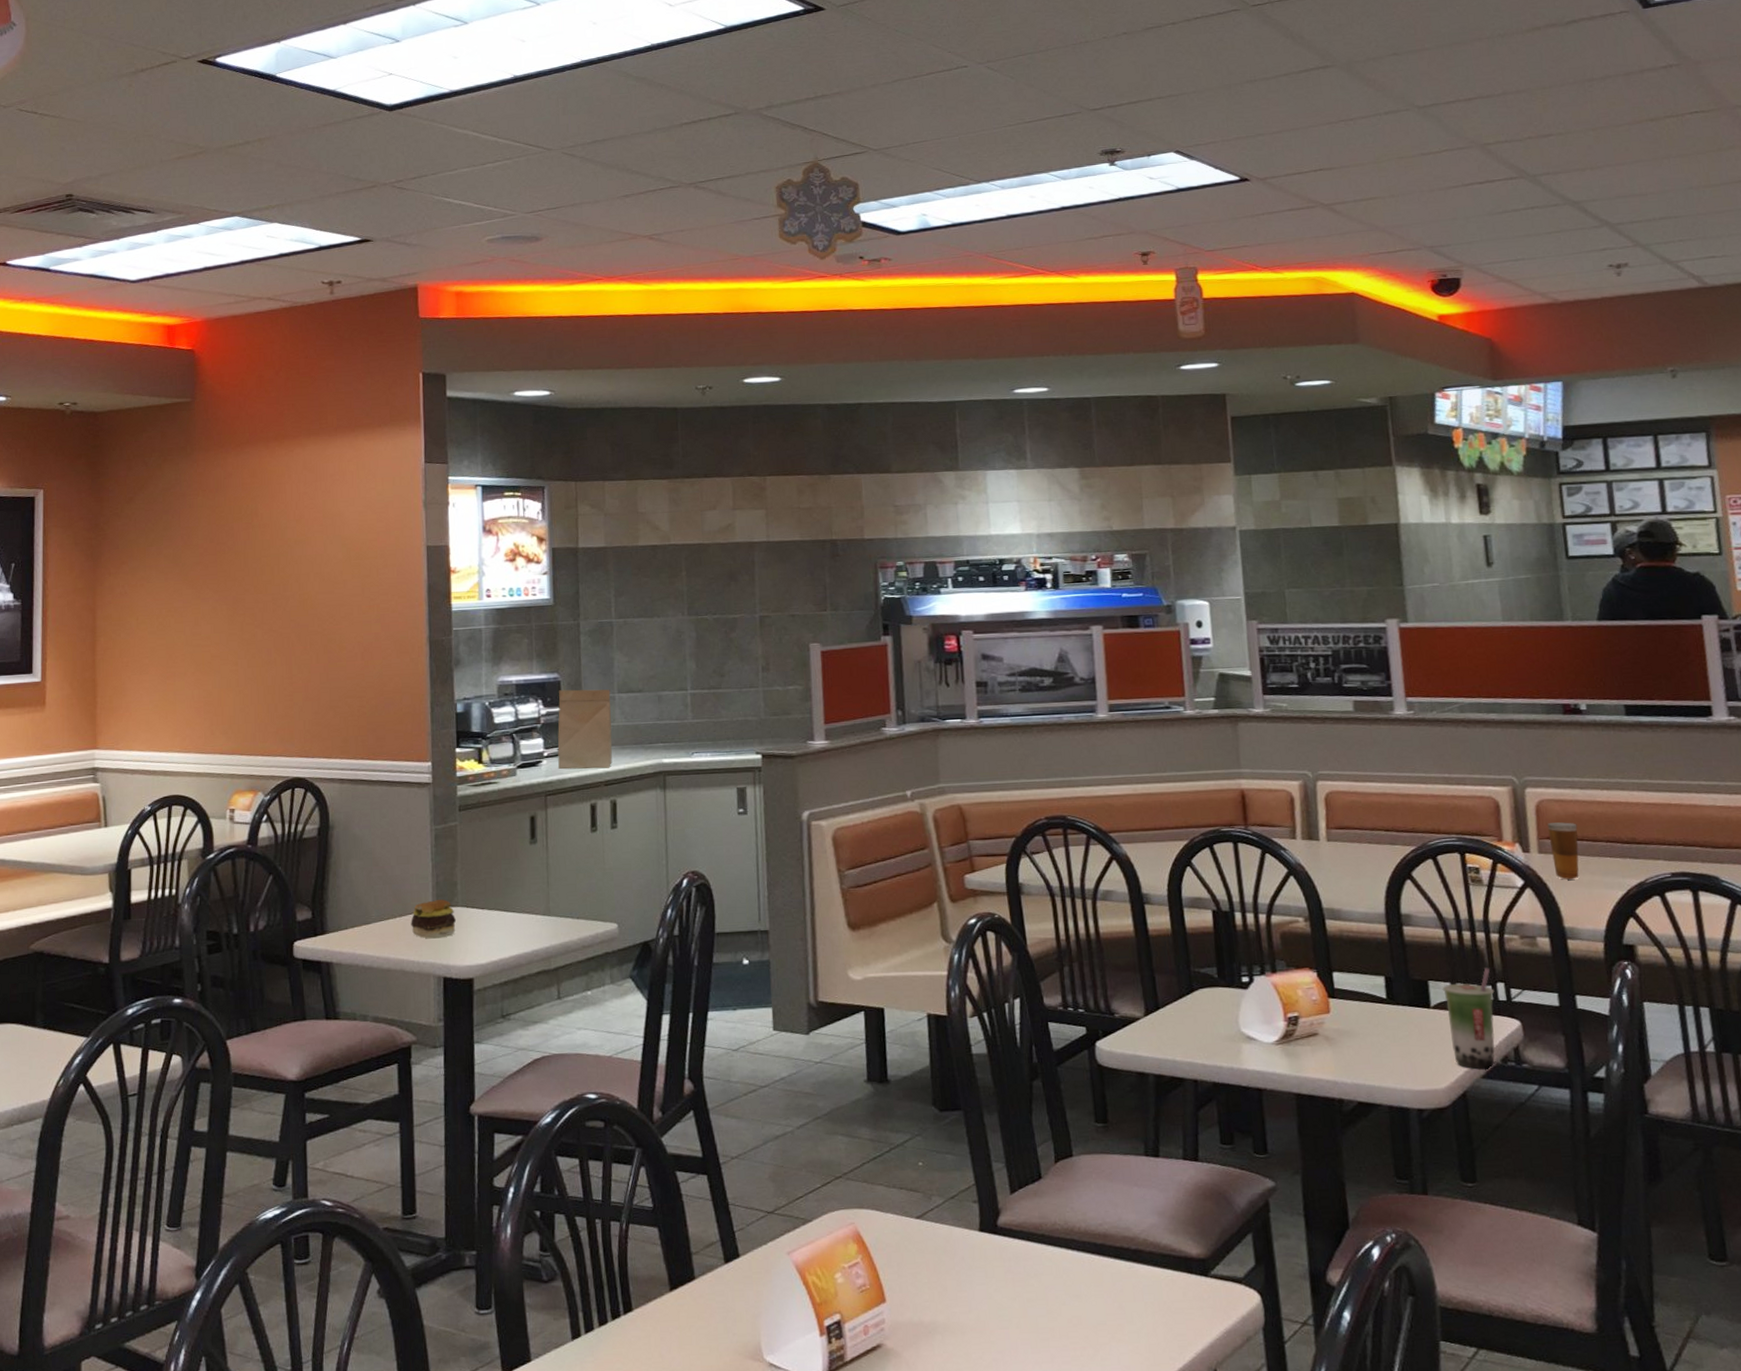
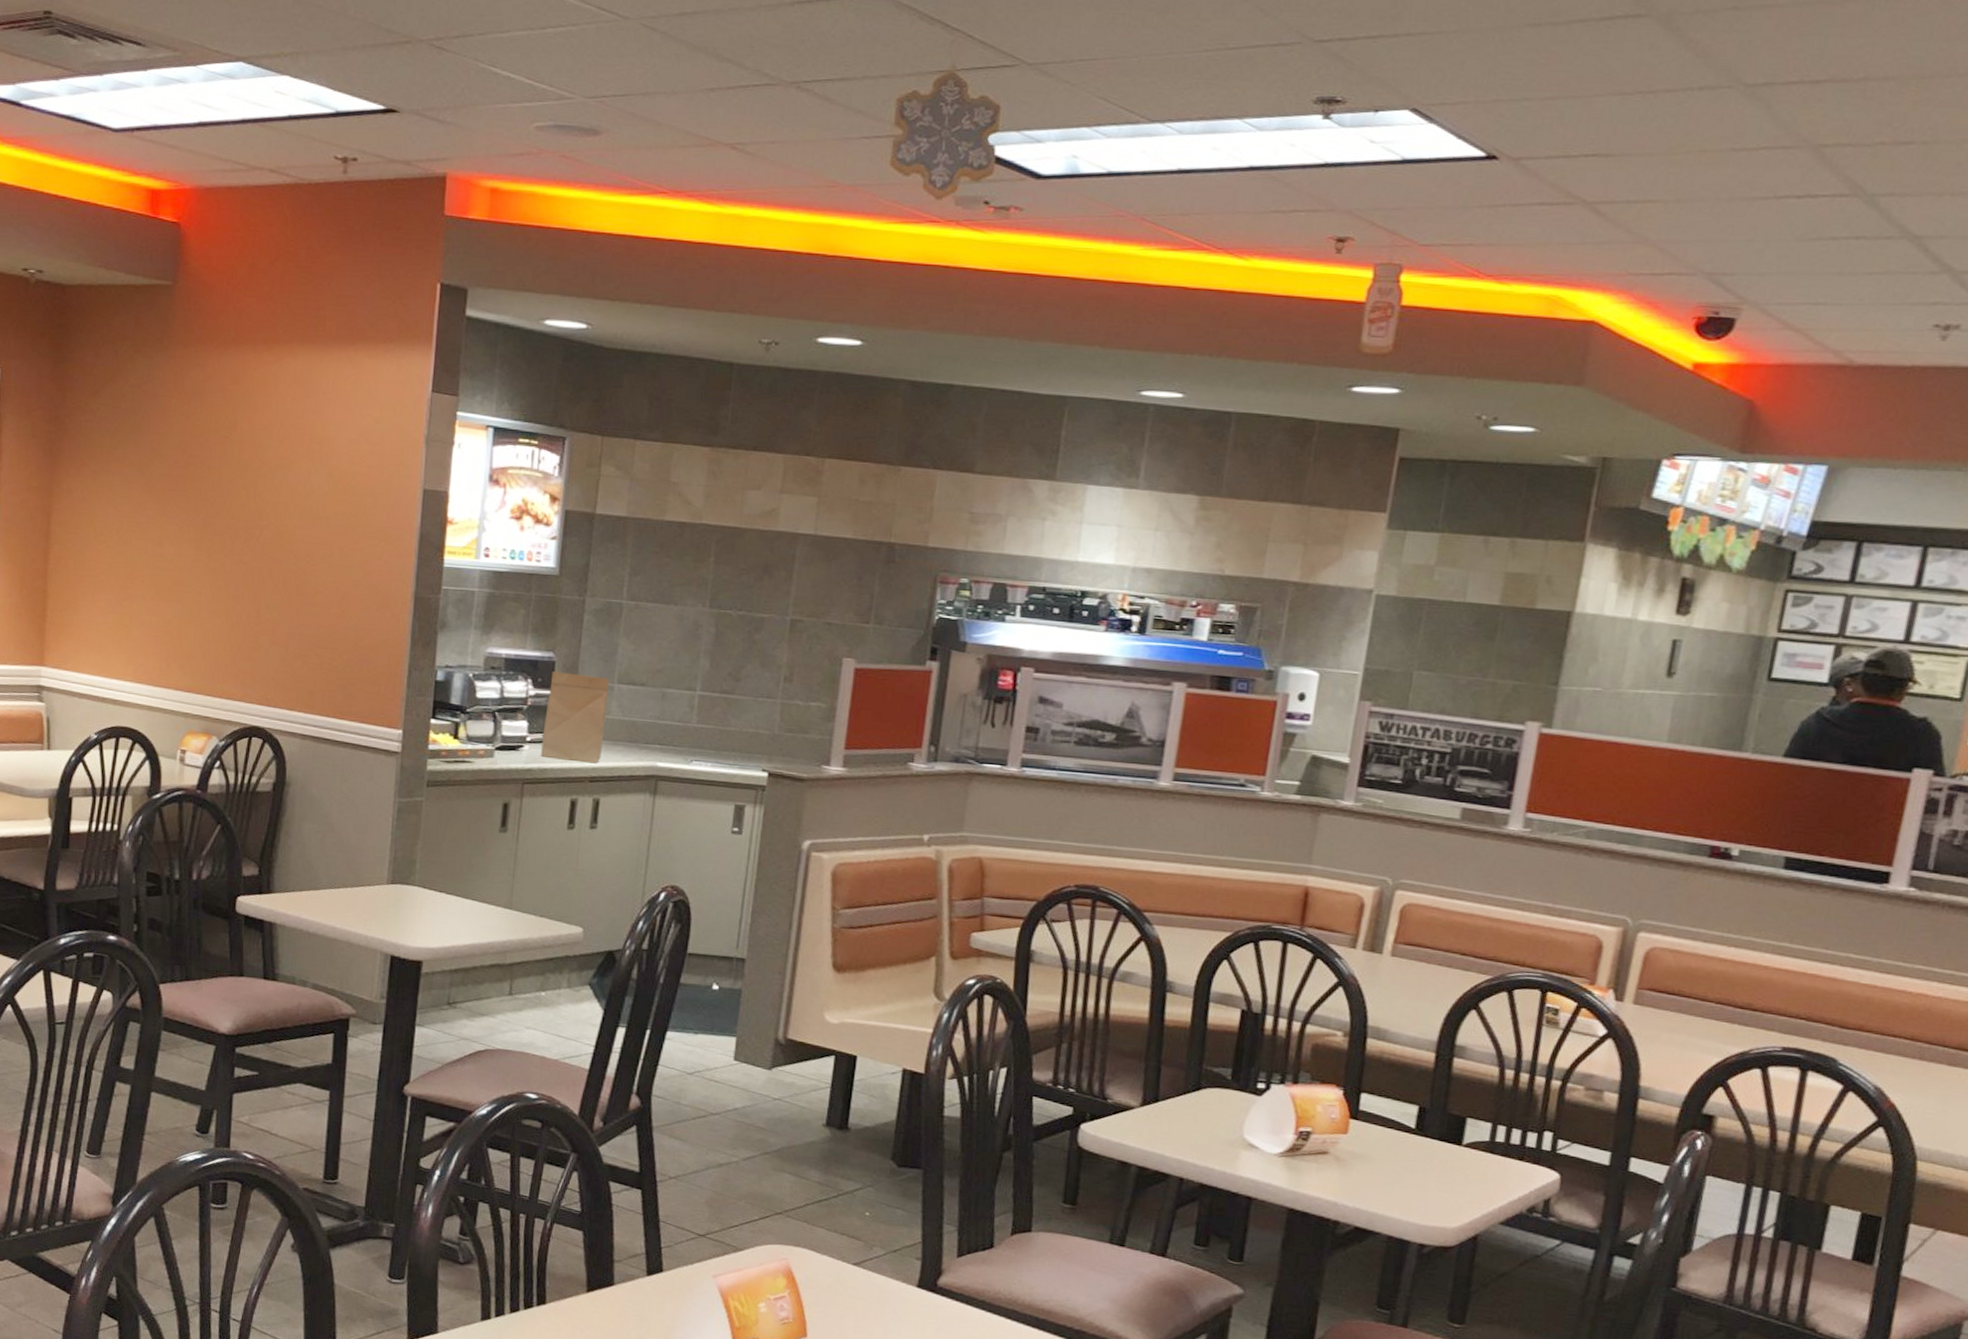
burger: present [411,899,457,938] -> none [362,875,412,915]
beverage cup: present [1442,967,1495,1069] -> none [1475,1114,1541,1216]
beverage cup: present [1547,822,1579,880] -> none [1646,973,1688,1038]

